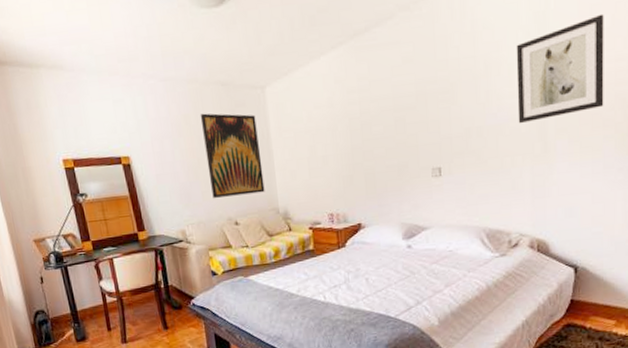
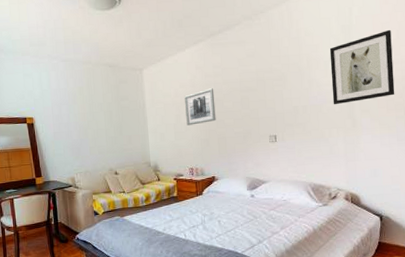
wall art: present [200,113,265,198] -> none [91,87,140,153]
wall art: none [320,108,362,159] -> present [184,88,216,126]

